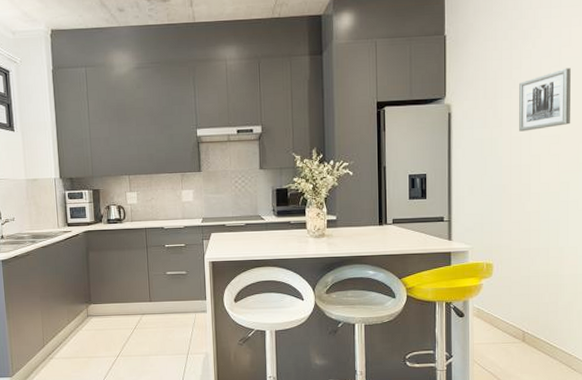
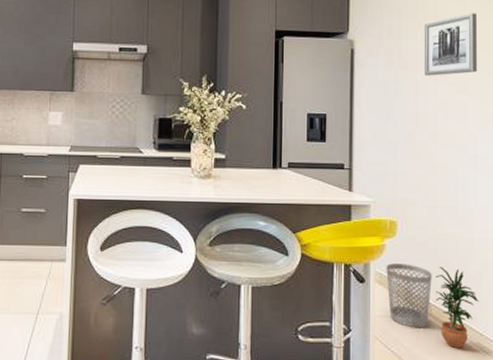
wastebasket: none [483,299,525,352] -> present [386,263,432,328]
potted plant: none [529,300,568,367] -> present [436,267,479,348]

